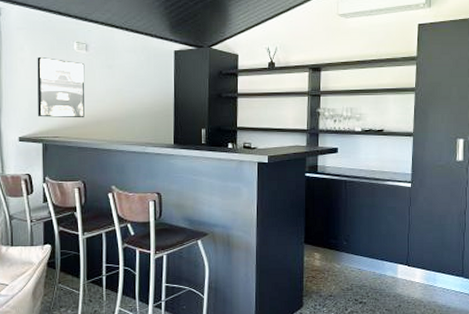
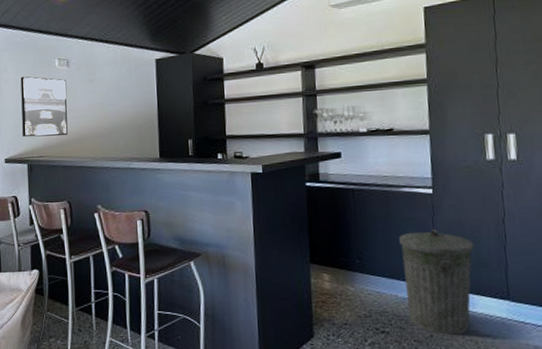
trash can: none [381,218,440,305] -> present [399,229,475,335]

